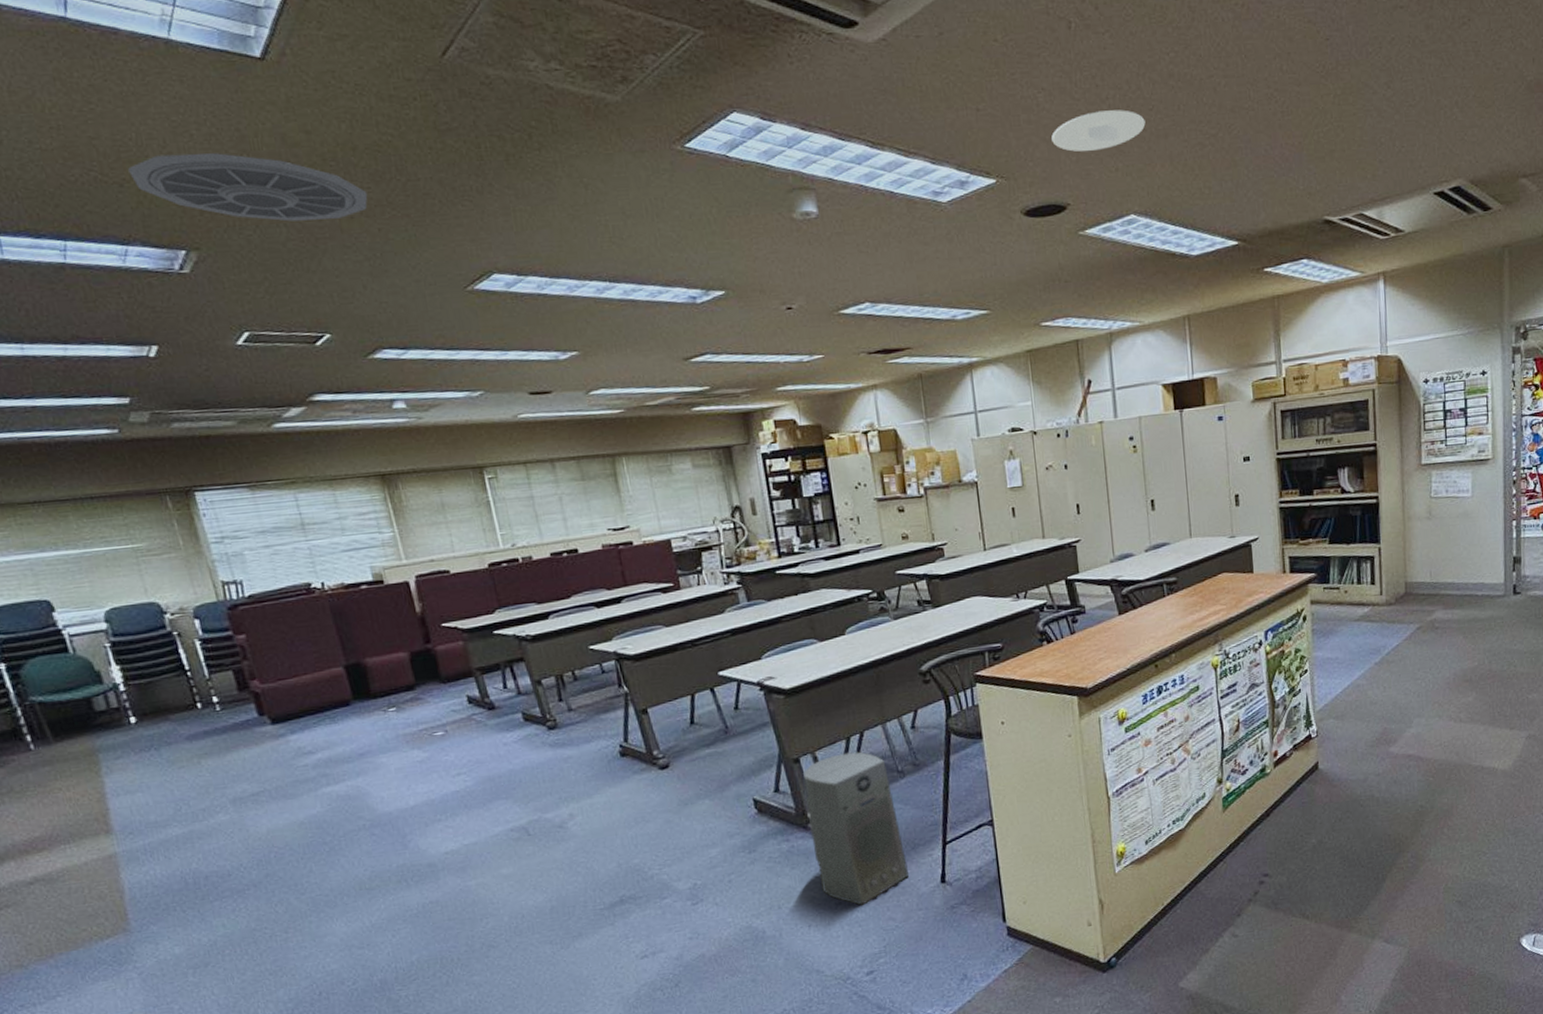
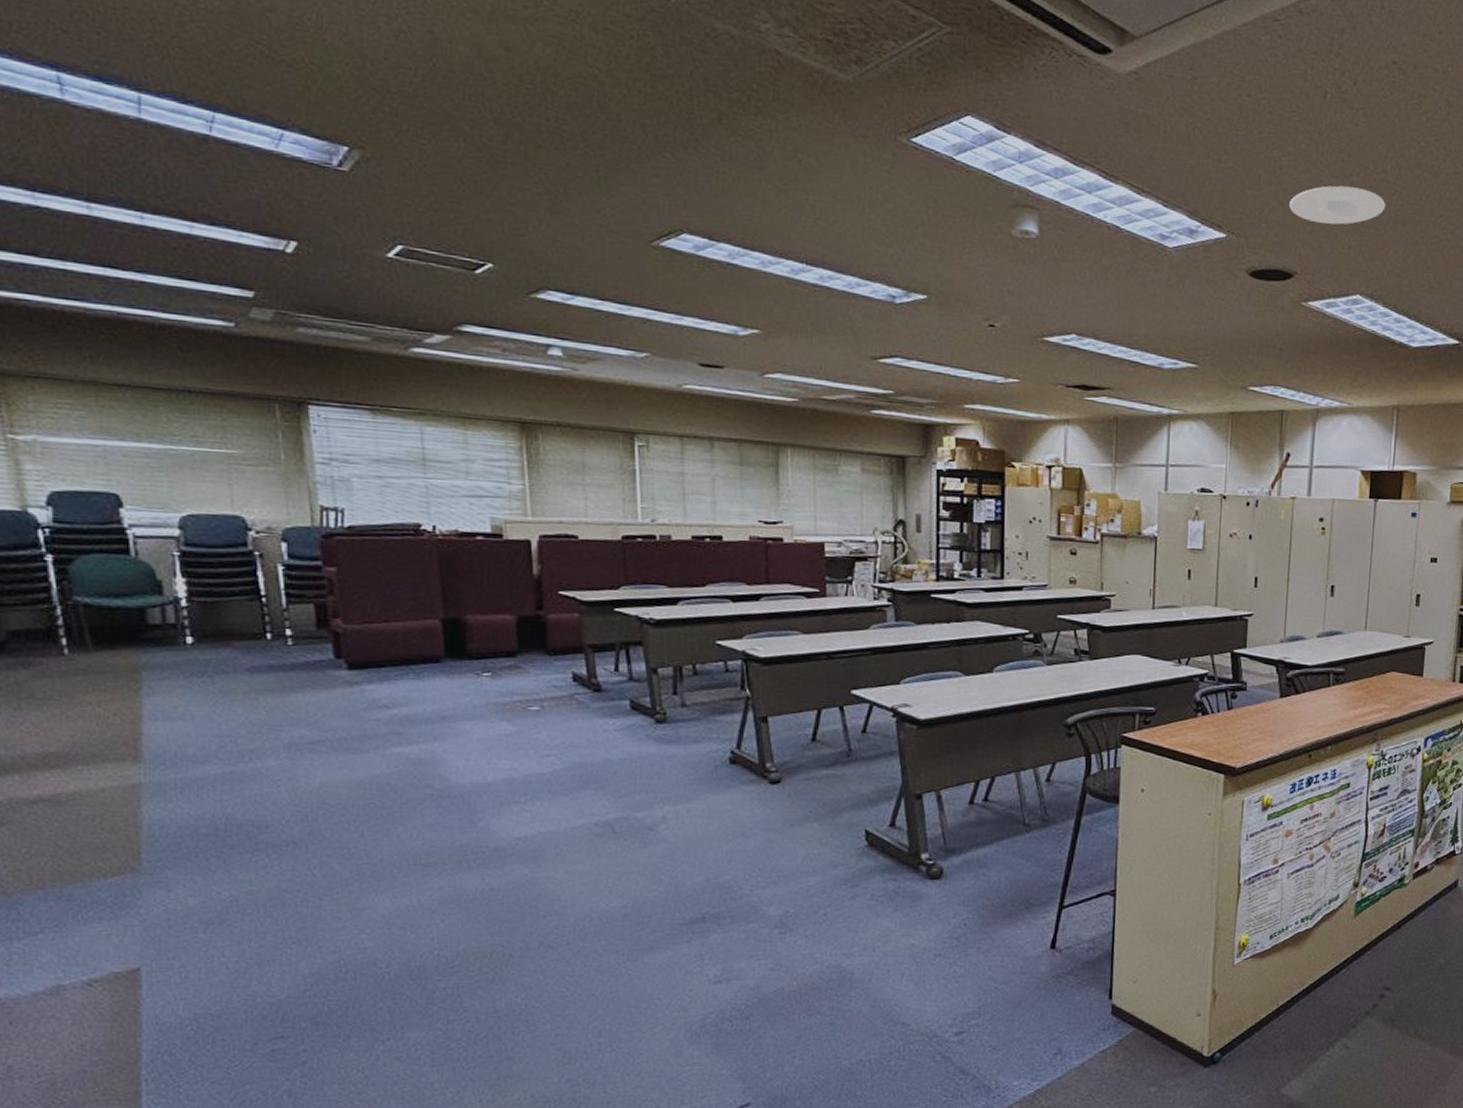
ceiling vent: present [128,153,368,222] -> none [301,41,562,145]
air purifier: present [803,751,909,906] -> none [921,796,1018,960]

